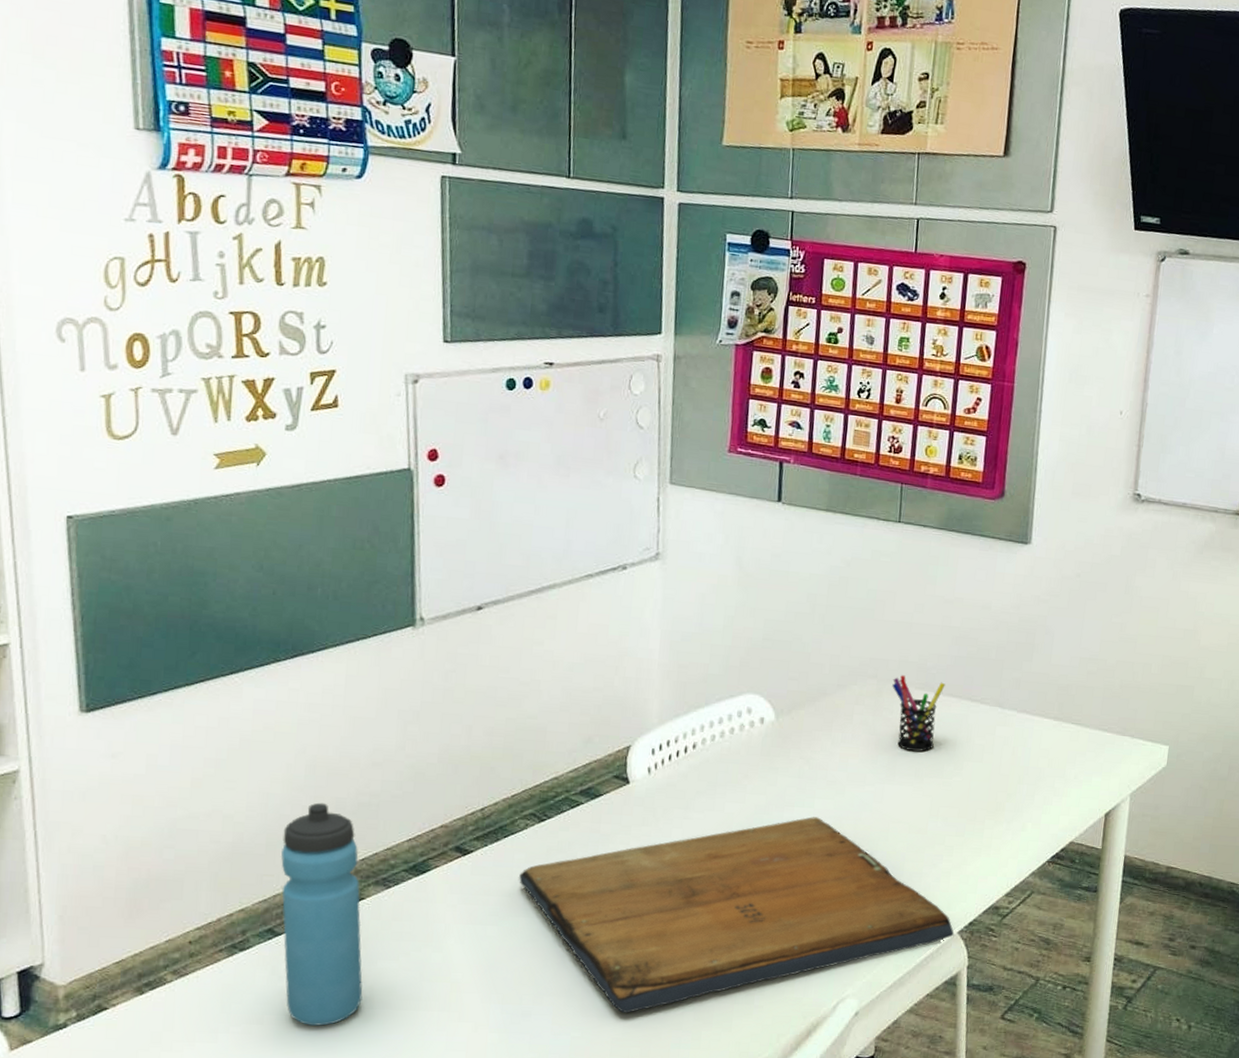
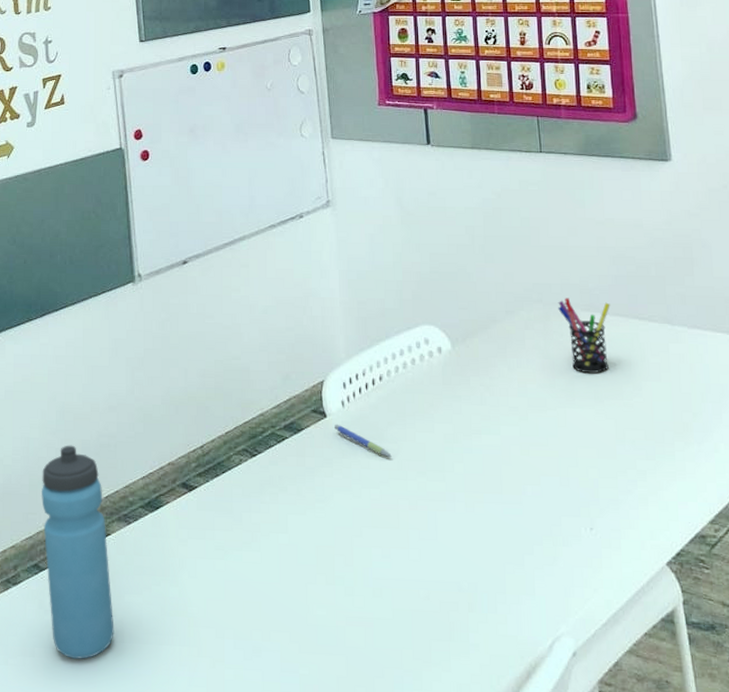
religious icon: present [519,817,954,1013] -> none [239,444,663,650]
pen: none [637,791,697,827] -> present [335,424,392,458]

